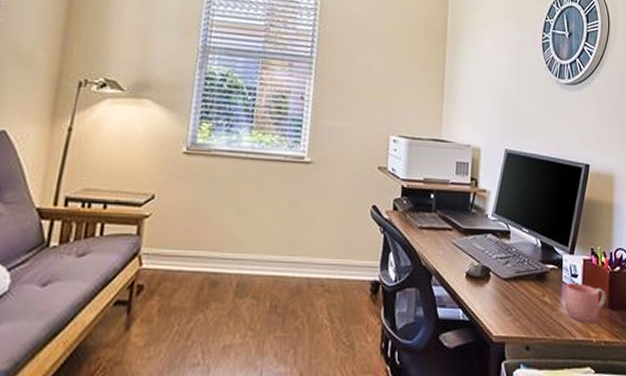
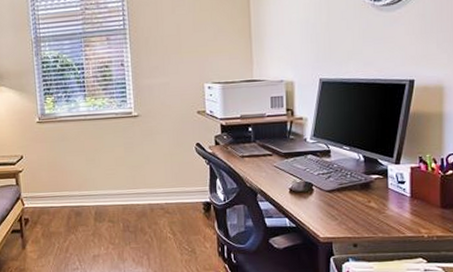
mug: present [565,283,607,323] -> none [392,188,439,222]

